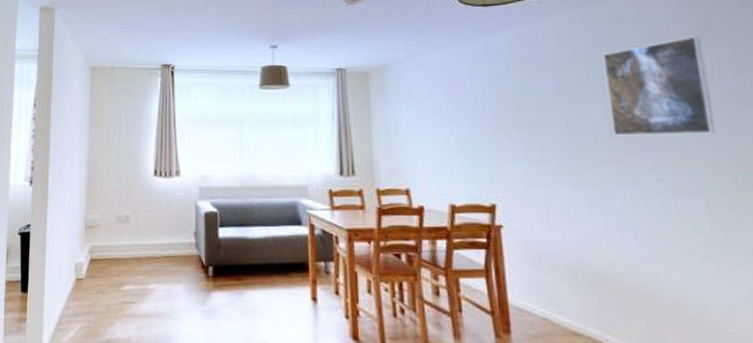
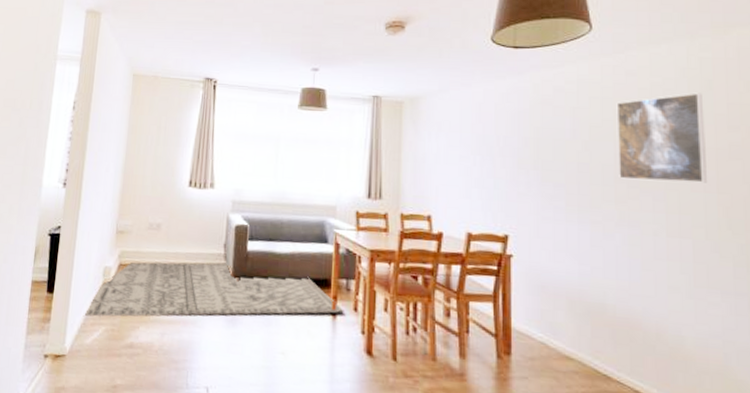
rug: none [58,251,325,315] -> present [83,261,344,317]

